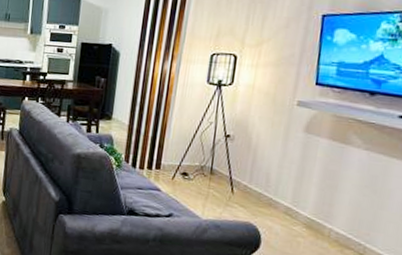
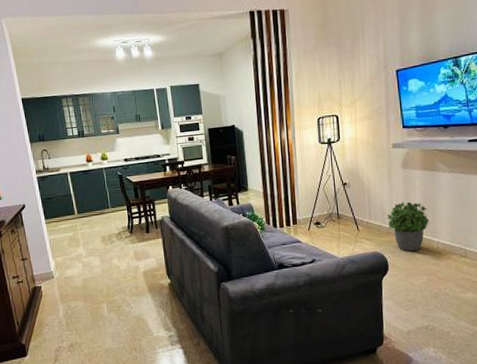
potted plant: none [270,171,326,233] -> present [387,201,430,251]

